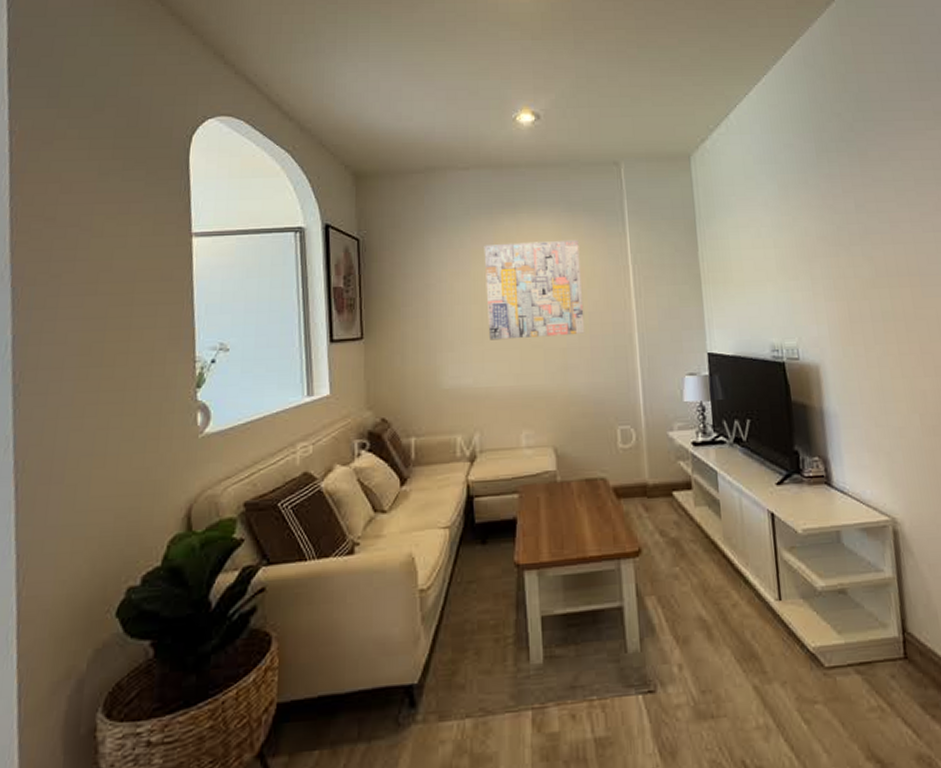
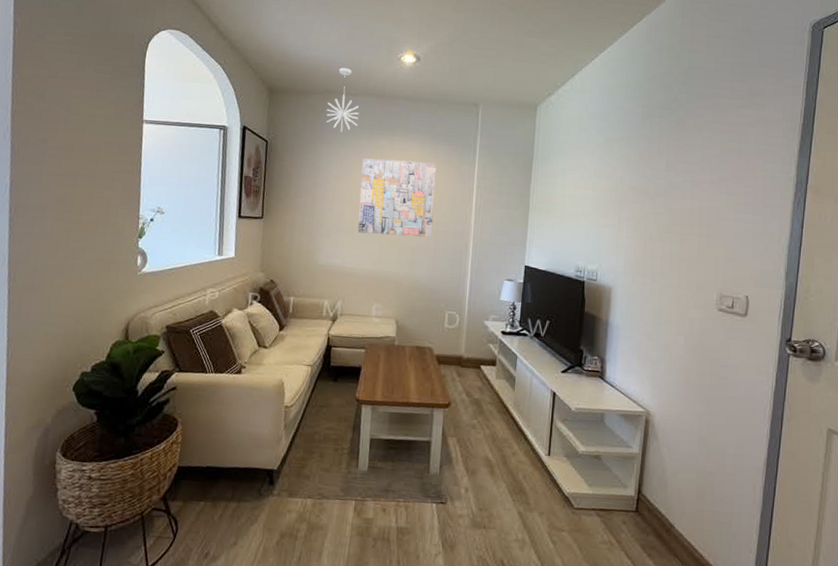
pendant light: none [430,138,473,217] -> present [326,68,359,133]

